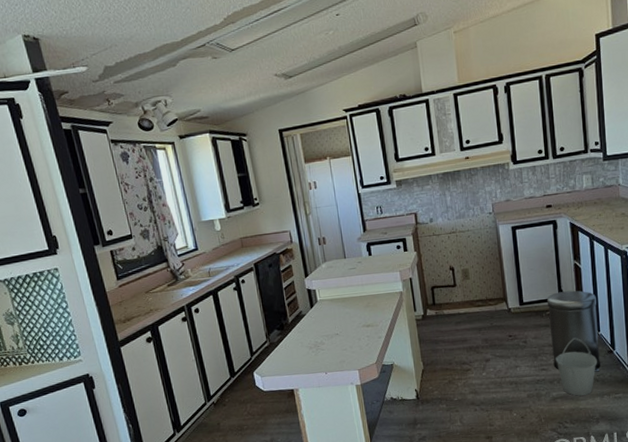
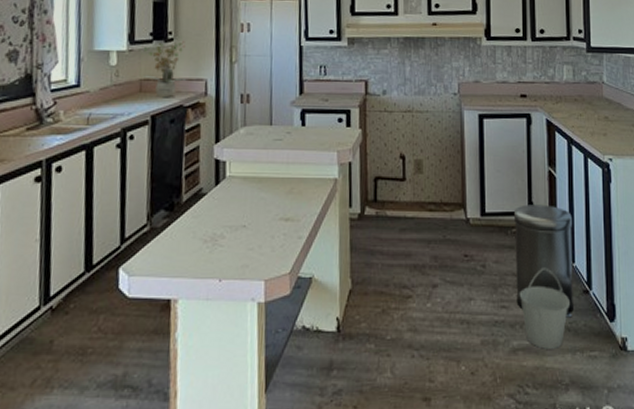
potted plant: none [236,203,277,250] -> present [142,40,189,98]

